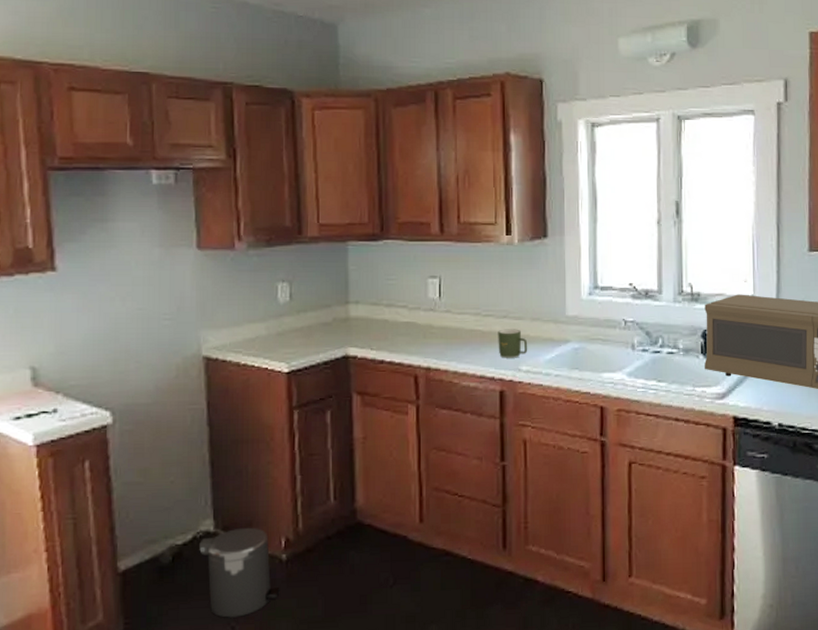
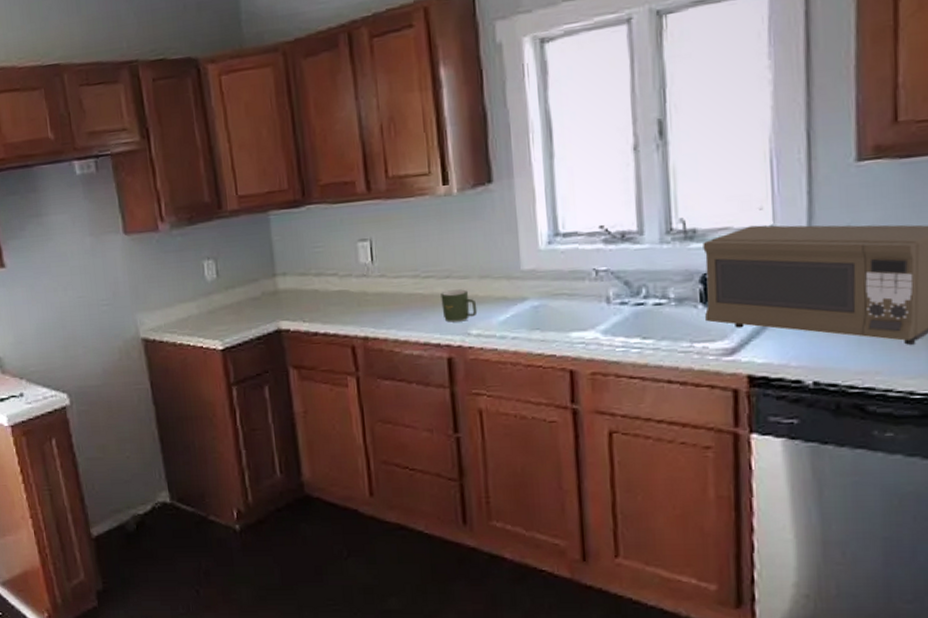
trash can: present [199,527,280,618] -> none [158,499,237,582]

